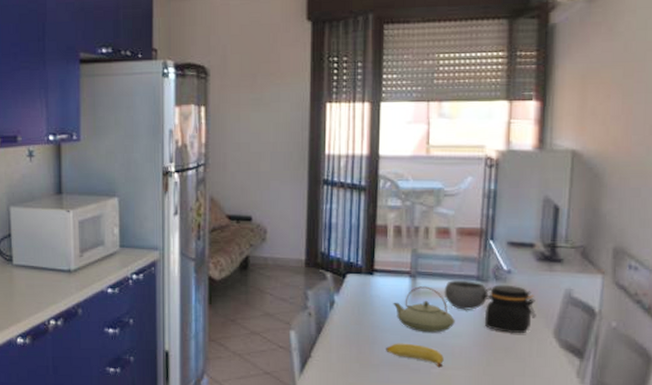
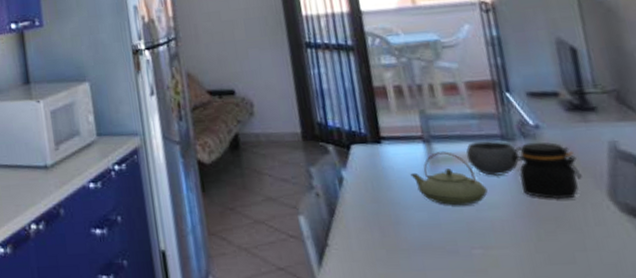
banana: present [386,343,444,368] -> none [413,220,485,248]

